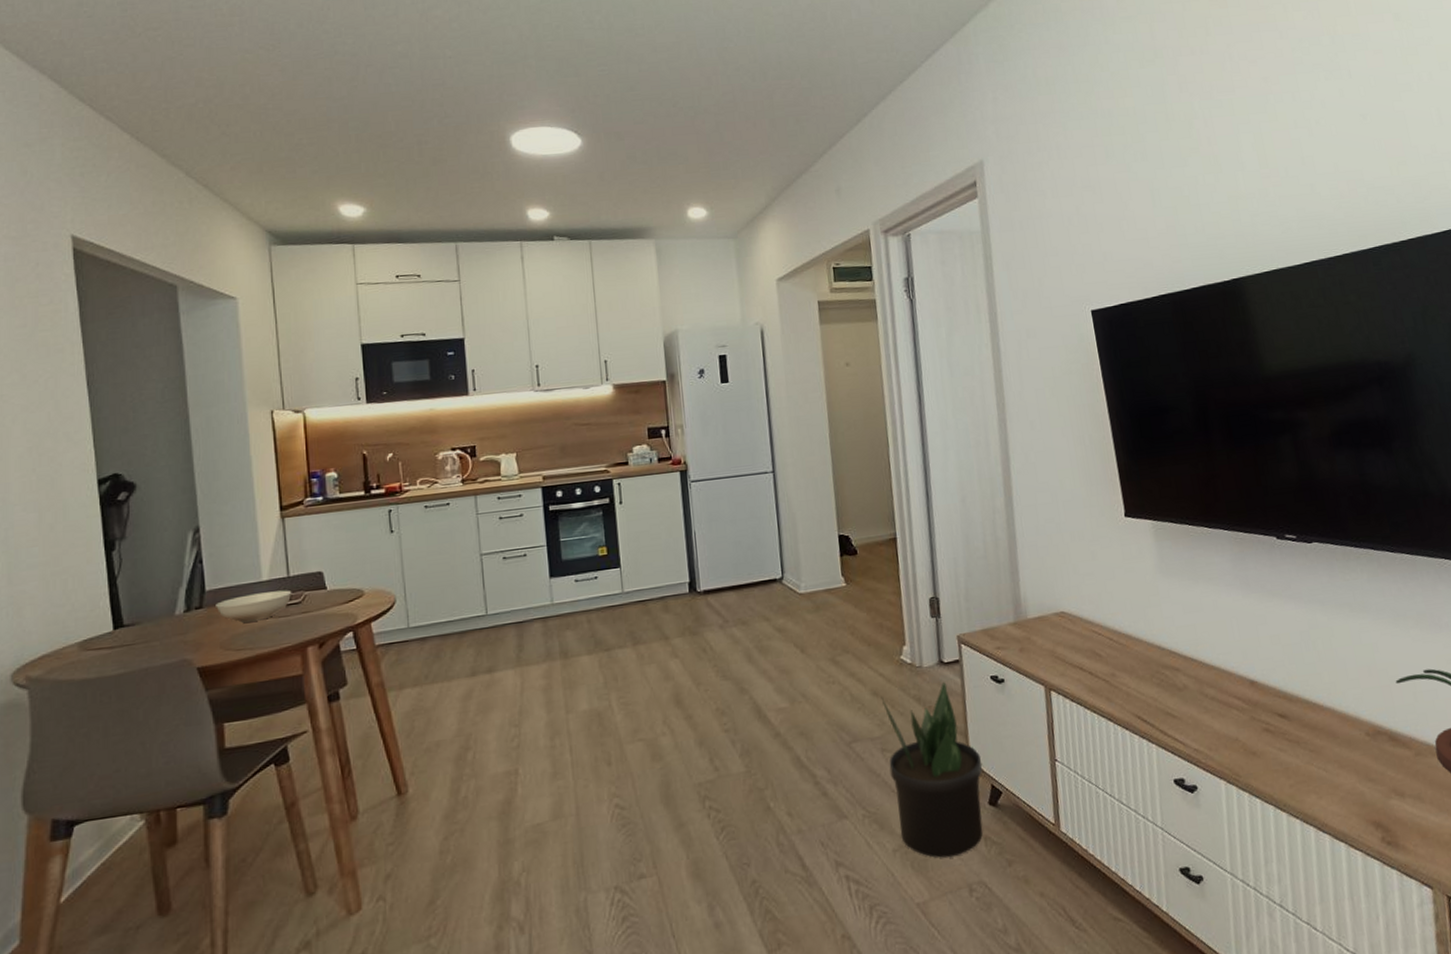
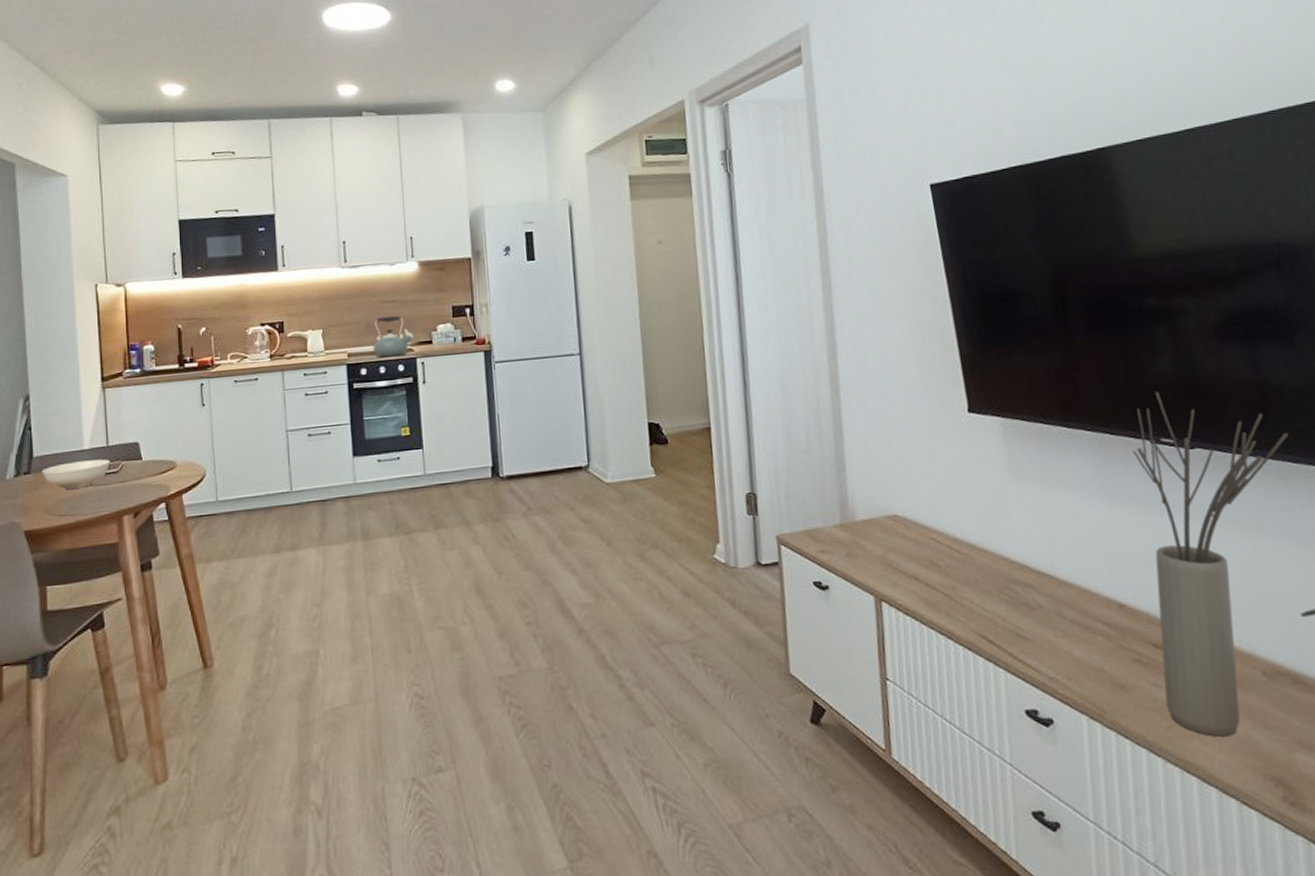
kettle: none [568,438,610,480] -> present [373,315,415,358]
planter: present [881,681,983,858] -> none [692,584,804,777]
vase: none [1262,494,1387,791] -> present [1132,392,1289,737]

